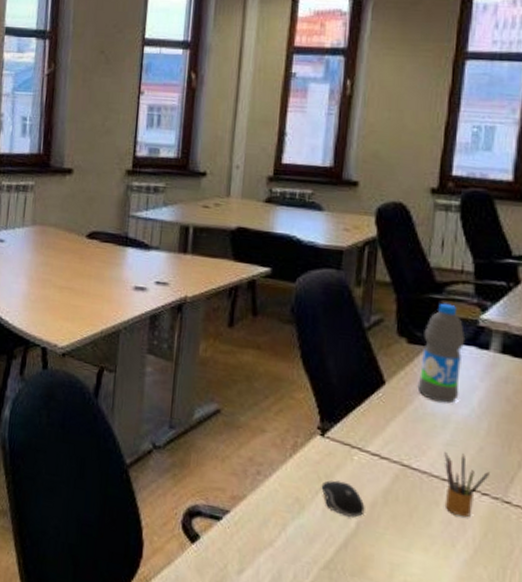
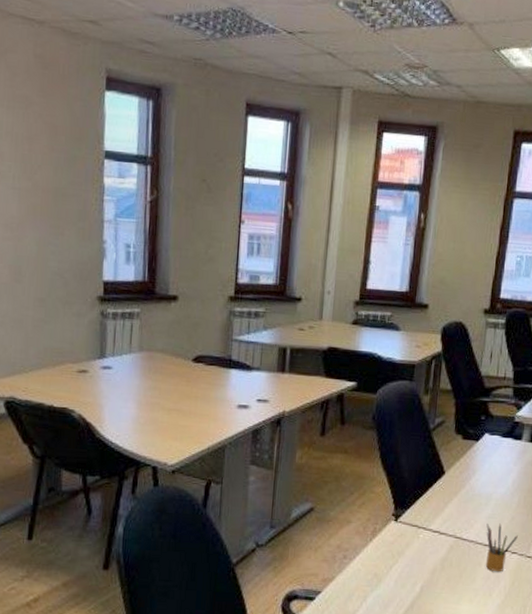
computer mouse: present [321,480,365,518] -> none [394,556,427,583]
water bottle: present [417,303,466,404] -> none [468,404,505,485]

